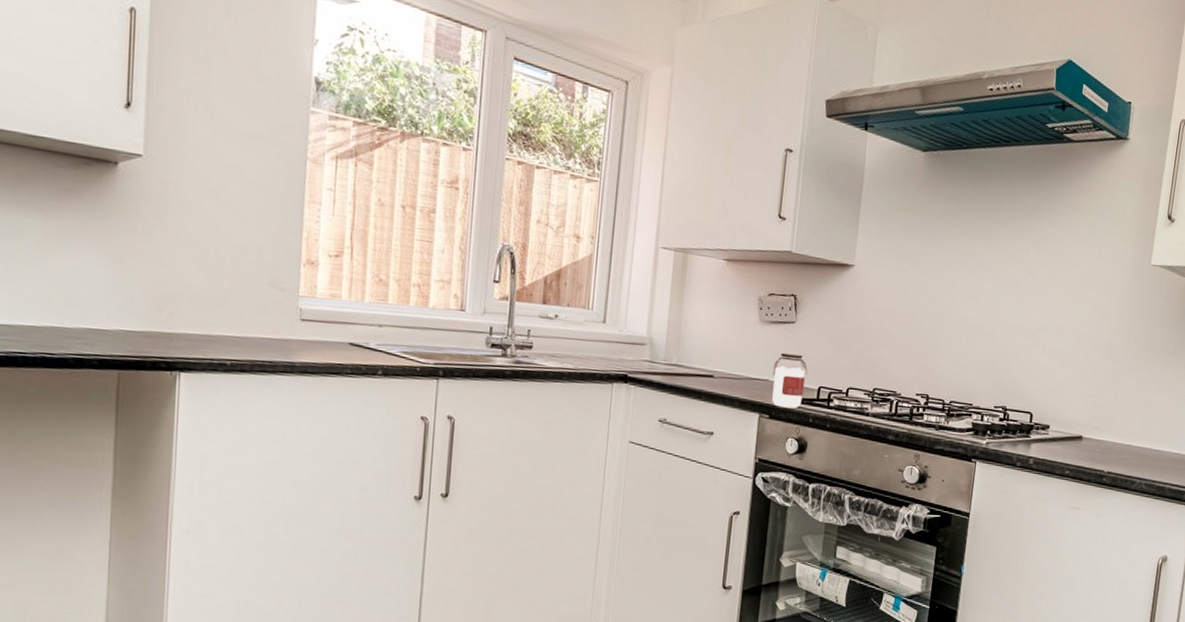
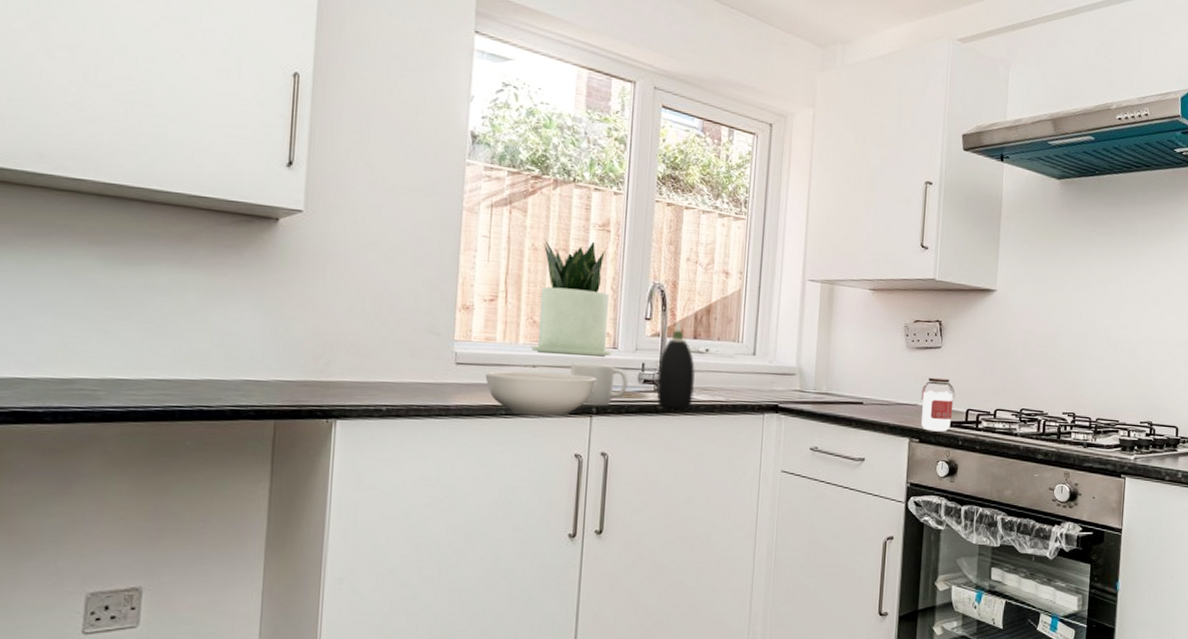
bowl: none [330,329,444,378] -> present [485,371,597,417]
planter: none [376,195,460,320] -> present [530,240,612,358]
mug: none [417,324,476,370] -> present [570,363,628,407]
soap dispenser: none [504,284,544,376] -> present [656,321,695,410]

